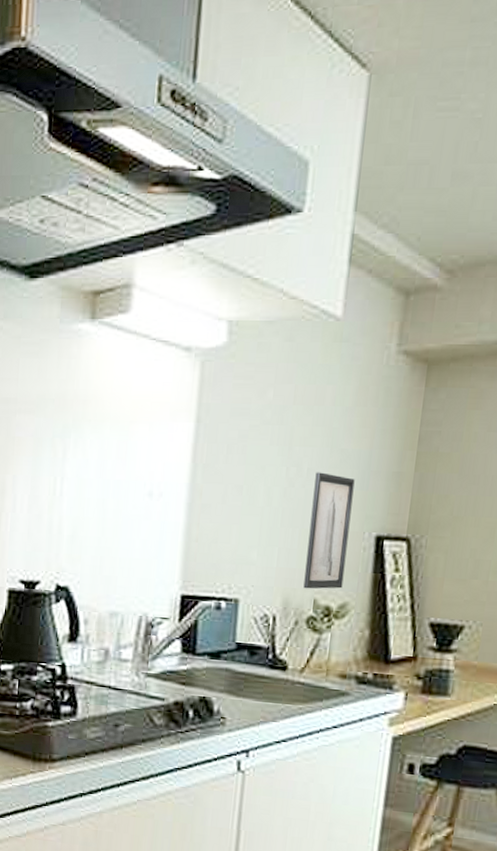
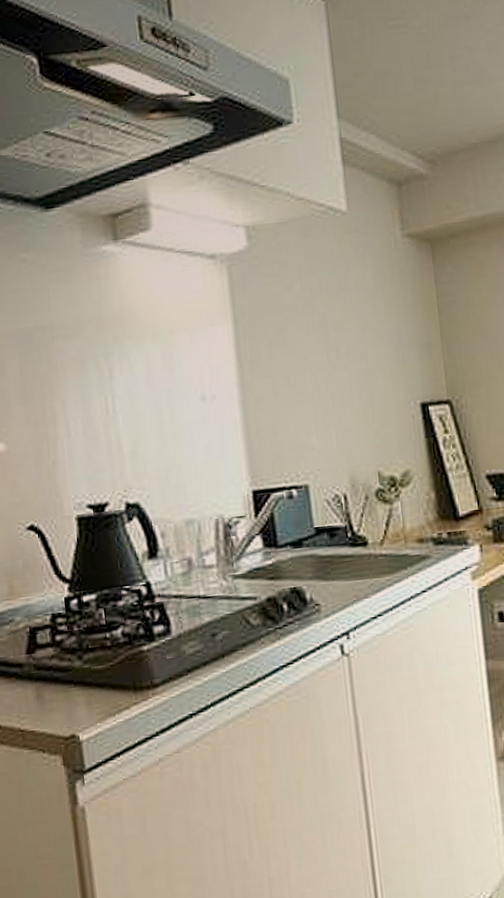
wall art: present [303,472,355,589] -> none [354,352,402,464]

